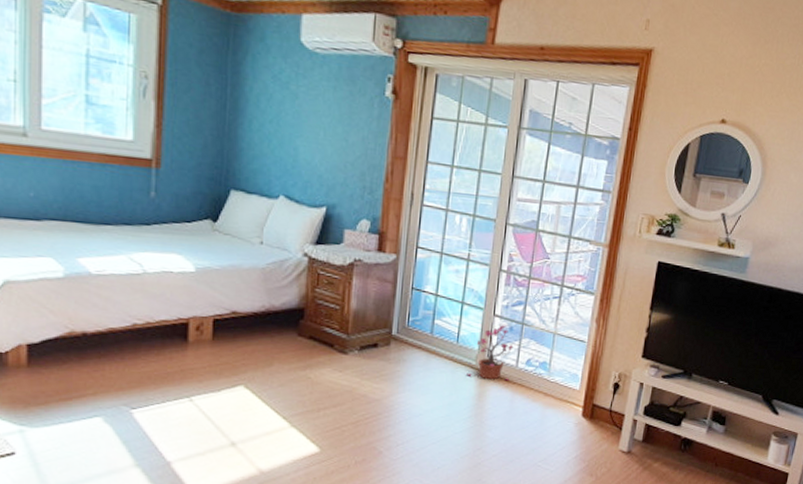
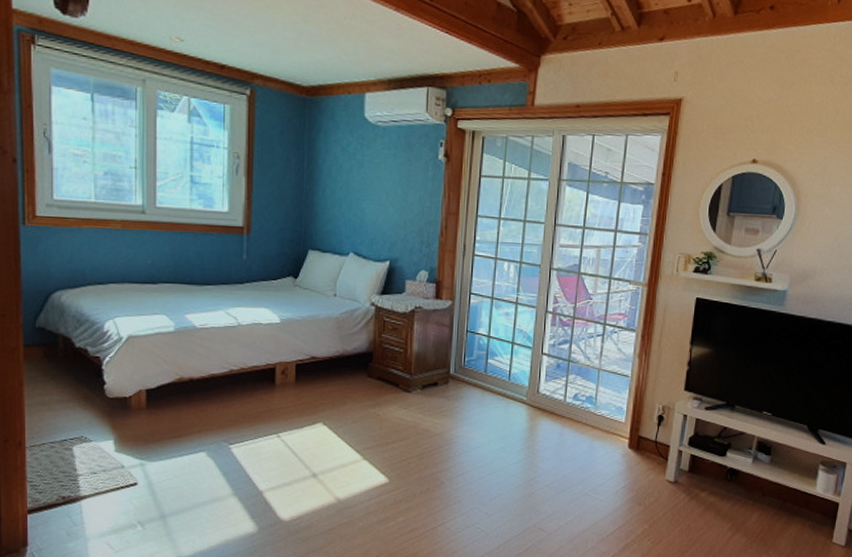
potted plant: present [467,325,514,381] -> none [519,362,561,415]

